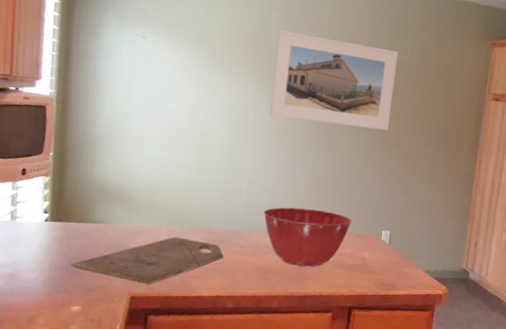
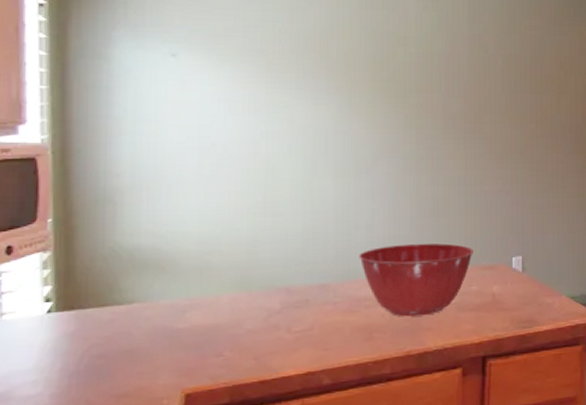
cutting board: present [69,236,223,285] -> none [90,304,311,374]
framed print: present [270,29,399,131] -> none [355,30,507,138]

